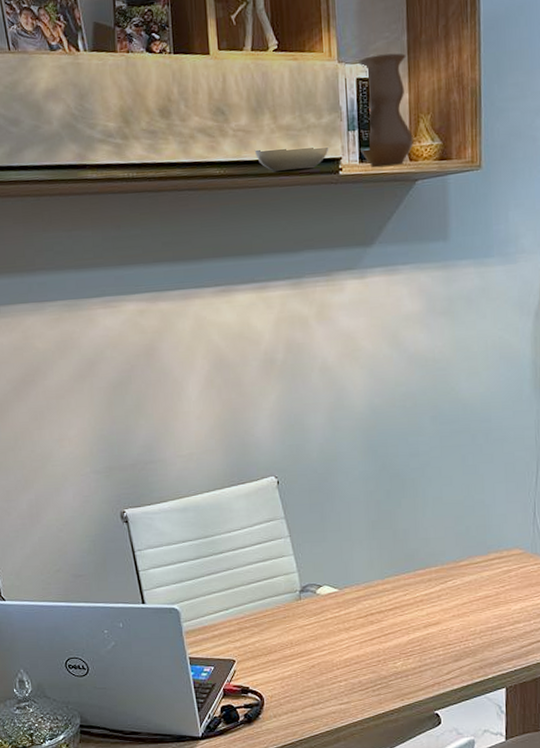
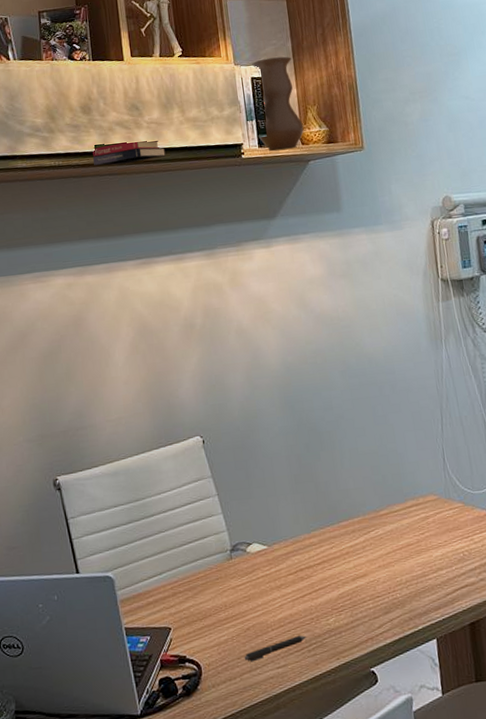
books: none [170,152,253,179] -> present [92,141,166,166]
bowl: present [254,145,330,174] -> none [166,133,232,159]
pen: none [307,675,371,697] -> present [244,635,306,662]

